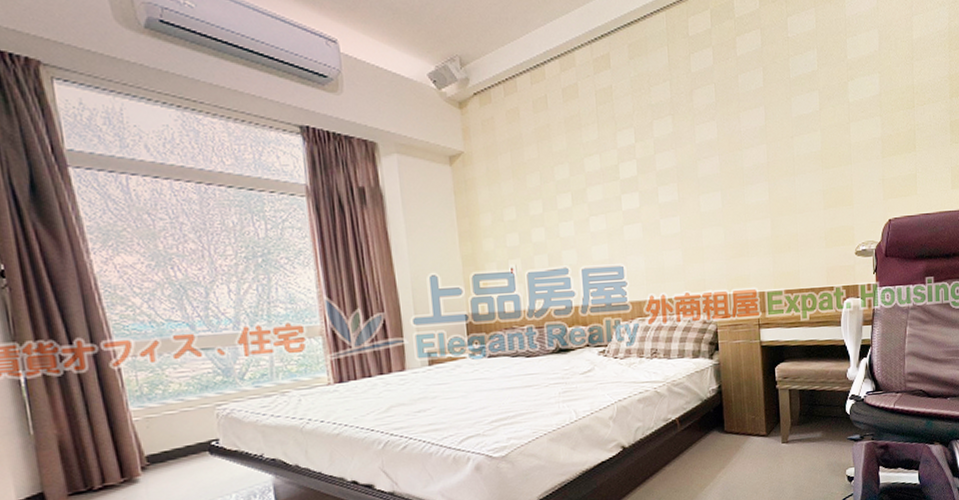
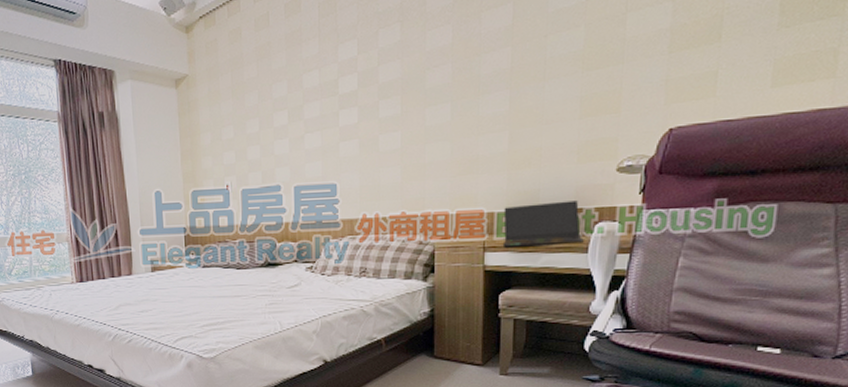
laptop: none [772,280,837,324] -> present [503,200,584,247]

